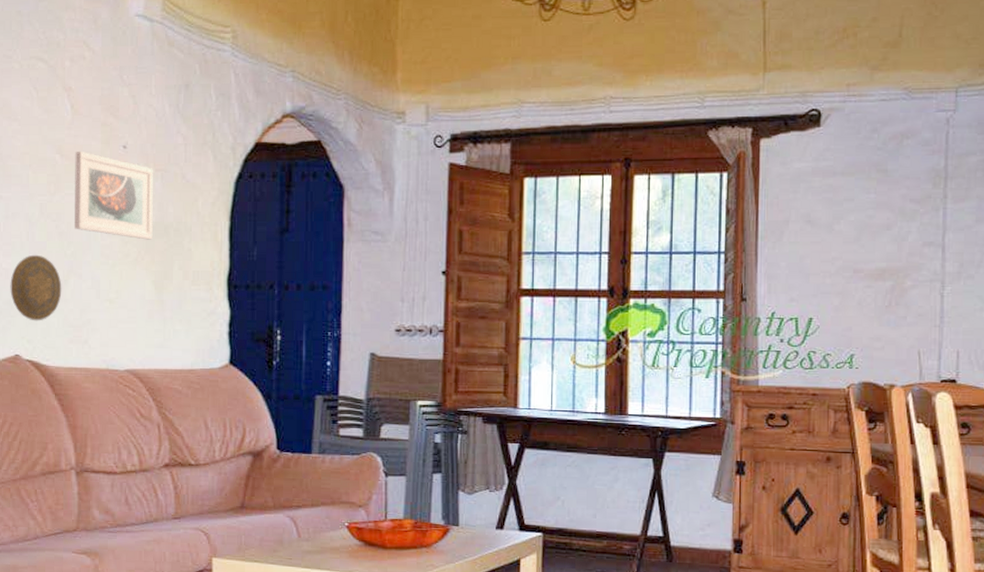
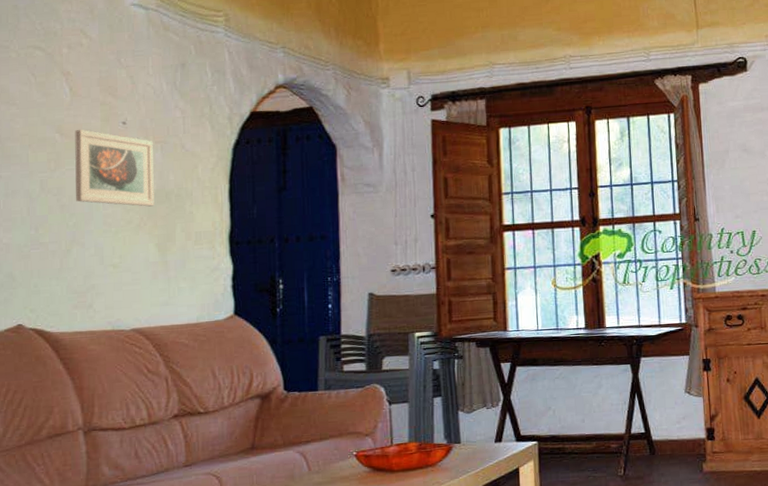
decorative plate: present [10,254,62,321] -> none [11,228,65,291]

